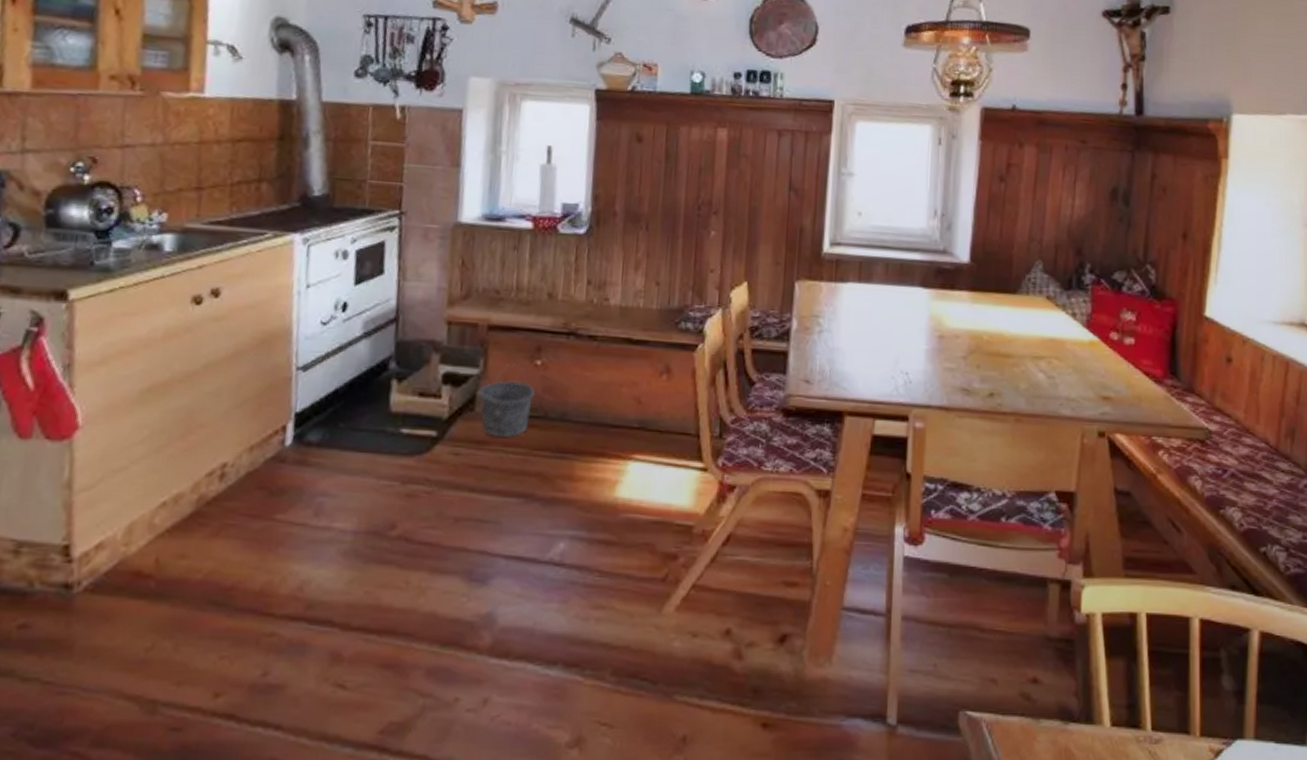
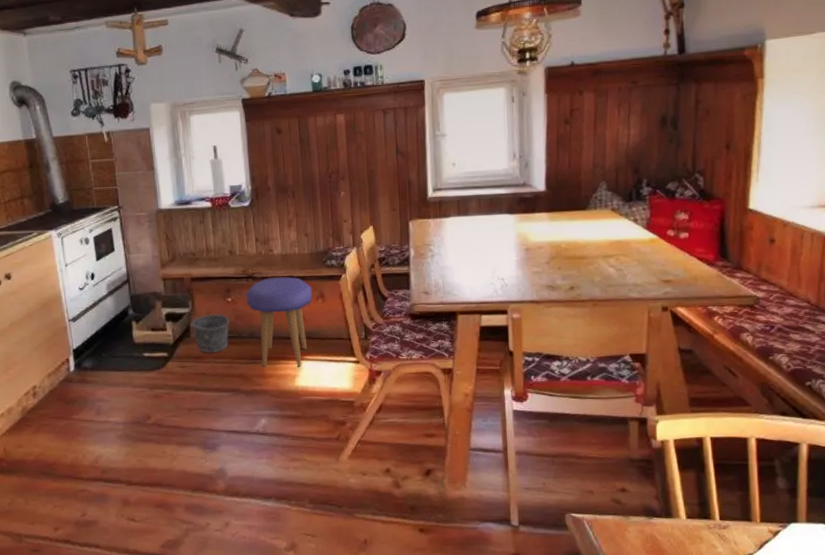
stool: none [562,337,656,470] -> present [245,276,312,367]

